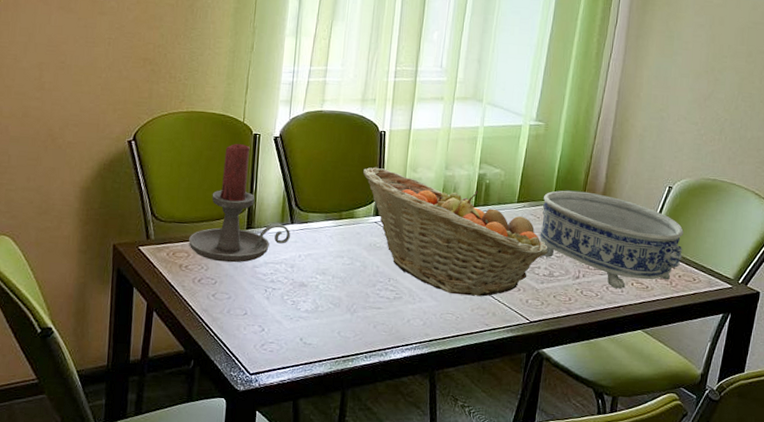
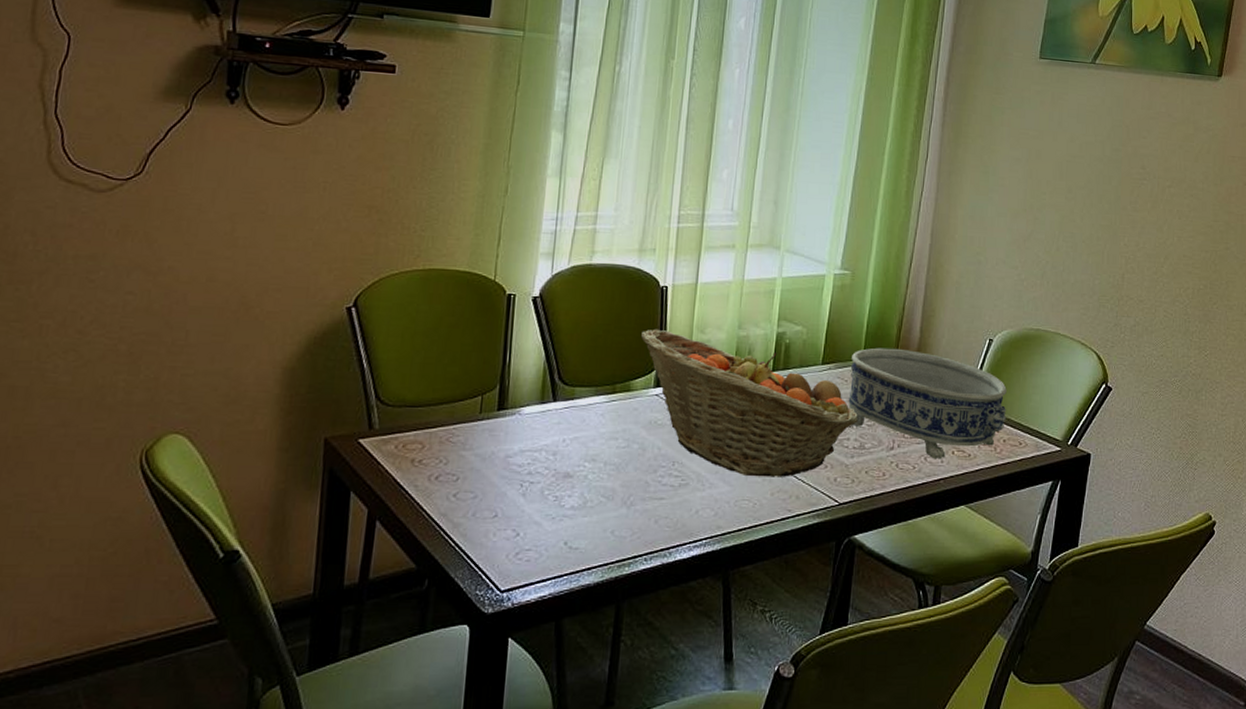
candle holder: present [189,144,290,263] -> none [424,307,552,453]

